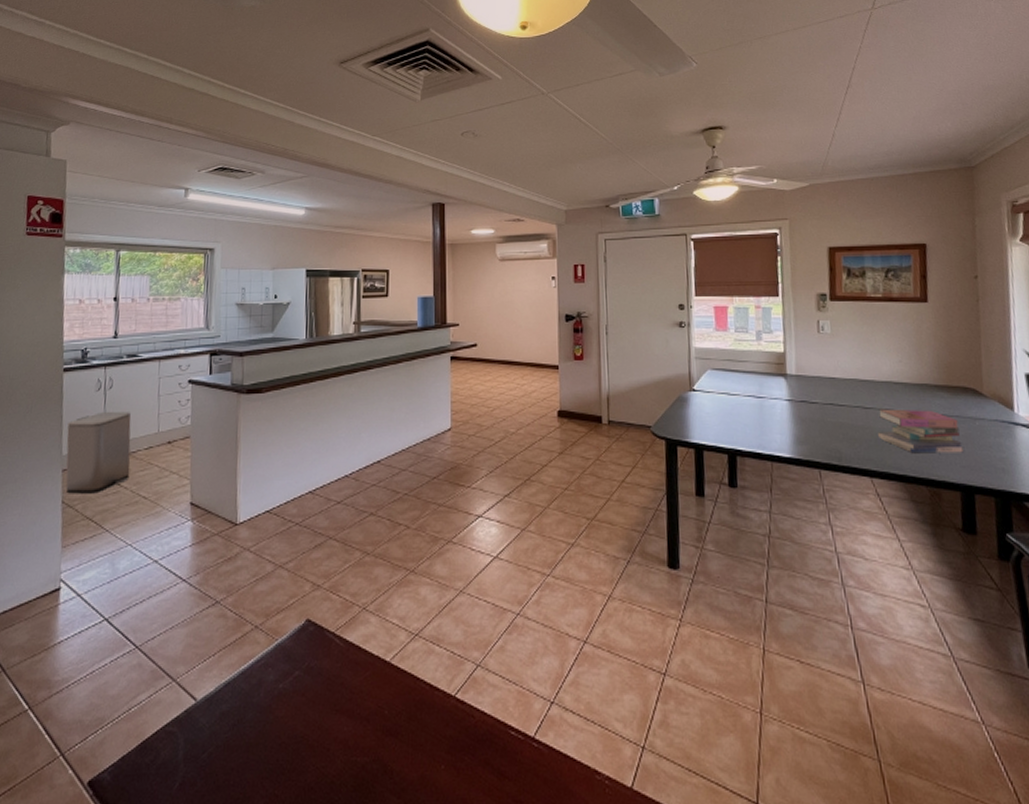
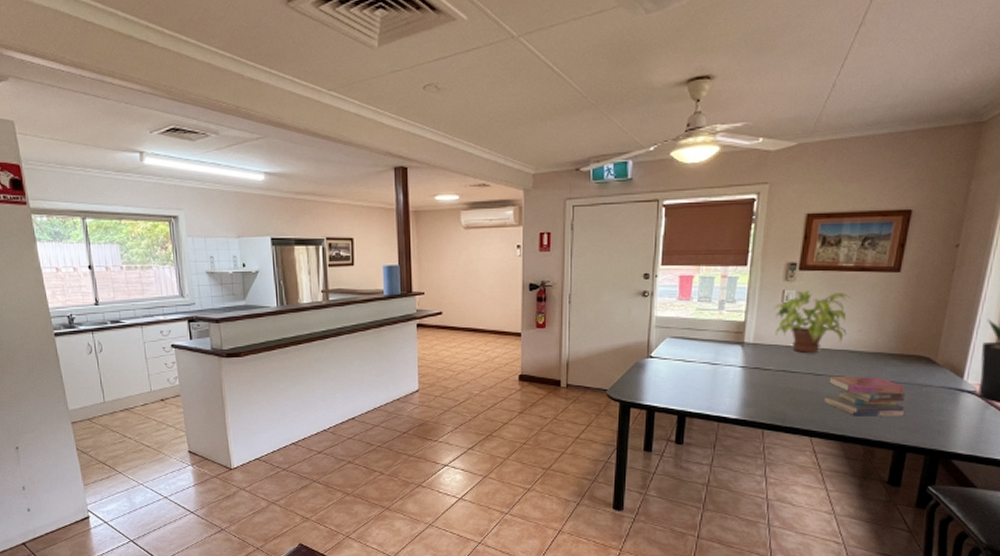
pedal bin: present [65,412,132,494] -> none [68,373,132,443]
plant: none [810,320,888,385] -> present [773,290,851,353]

